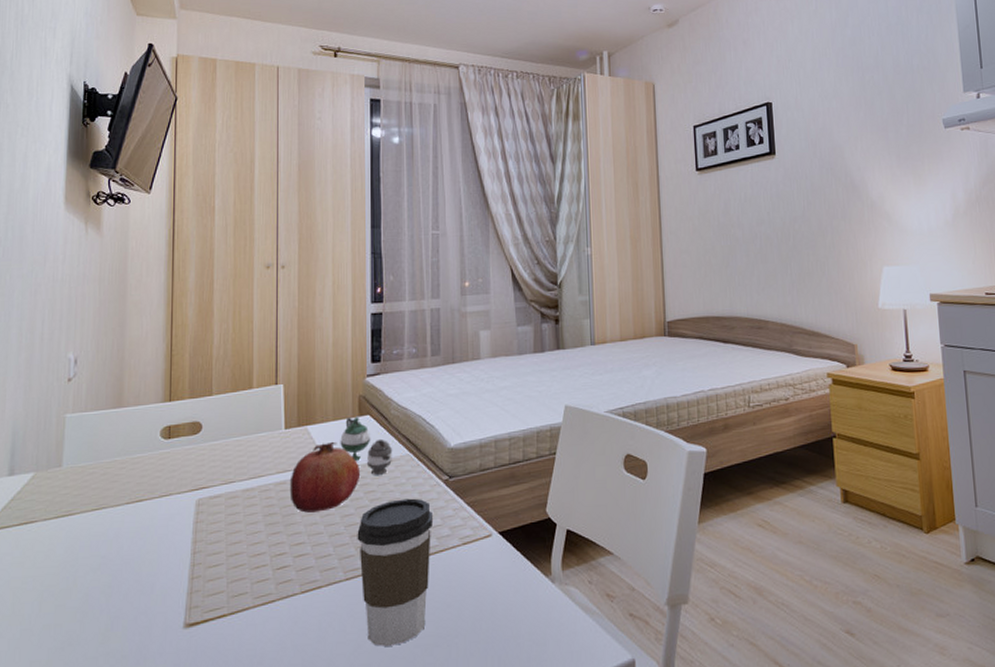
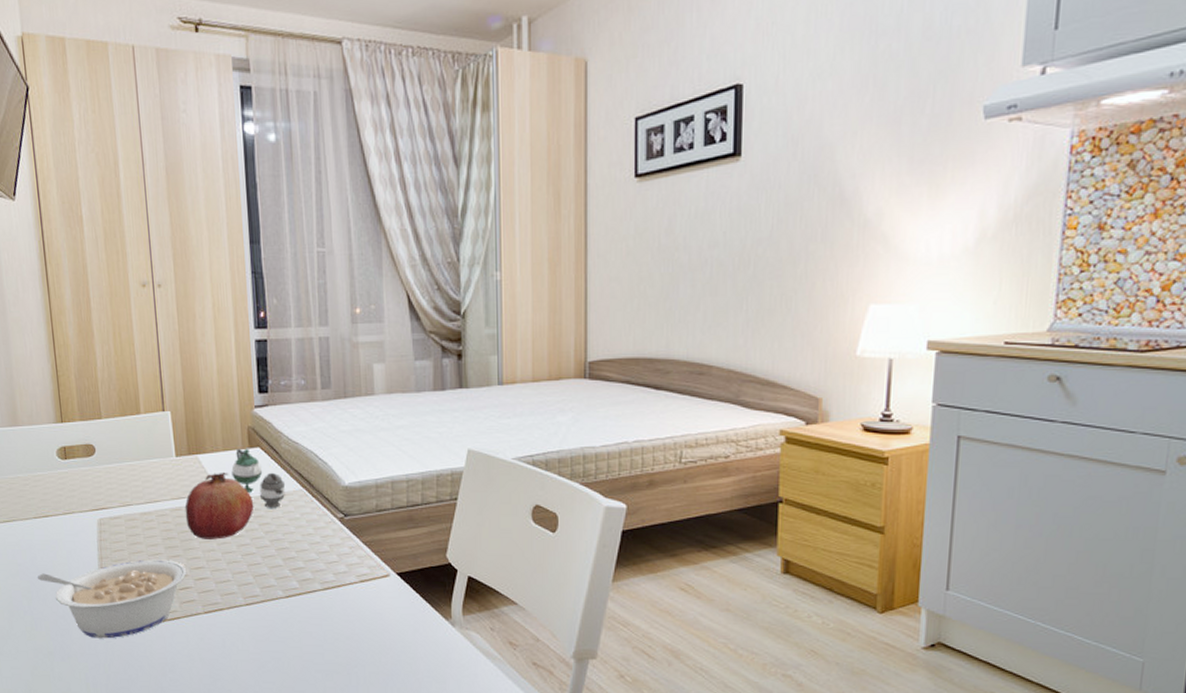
legume: none [122,538,287,634] -> present [38,559,187,639]
coffee cup: present [357,498,434,647] -> none [254,533,330,669]

